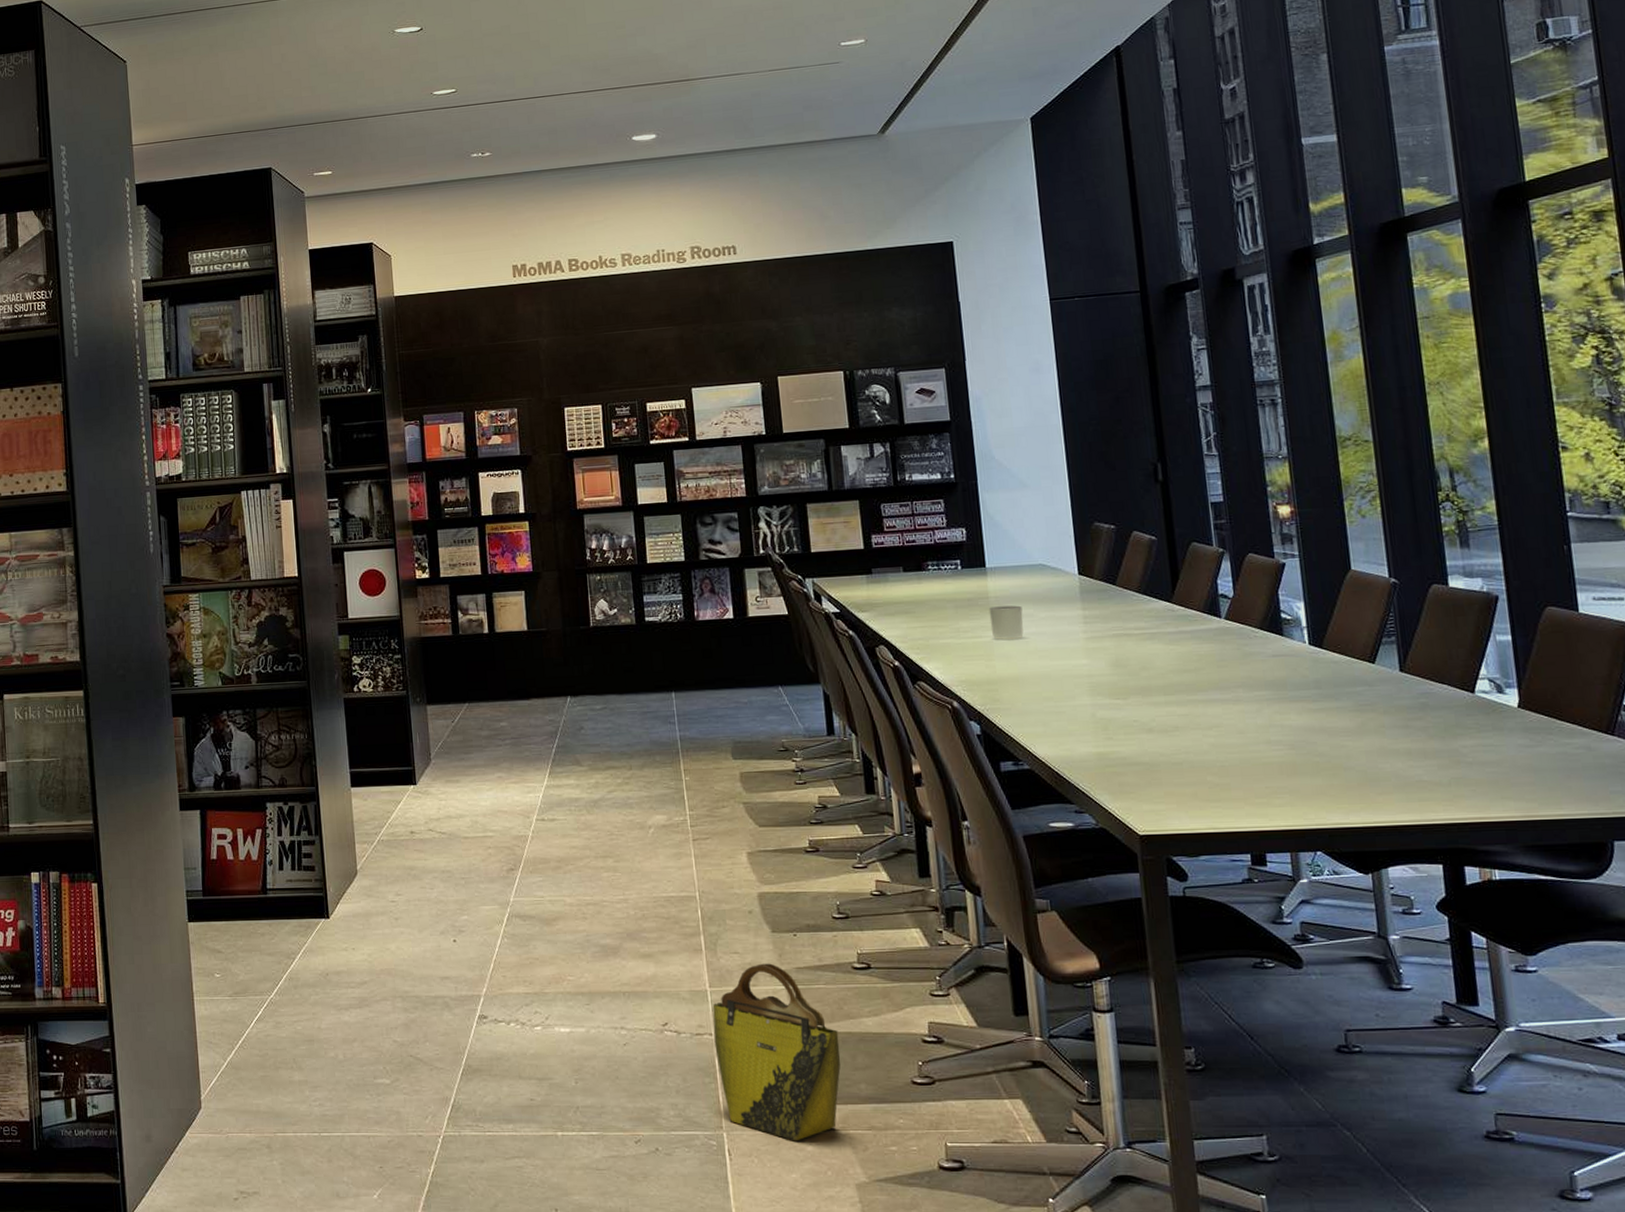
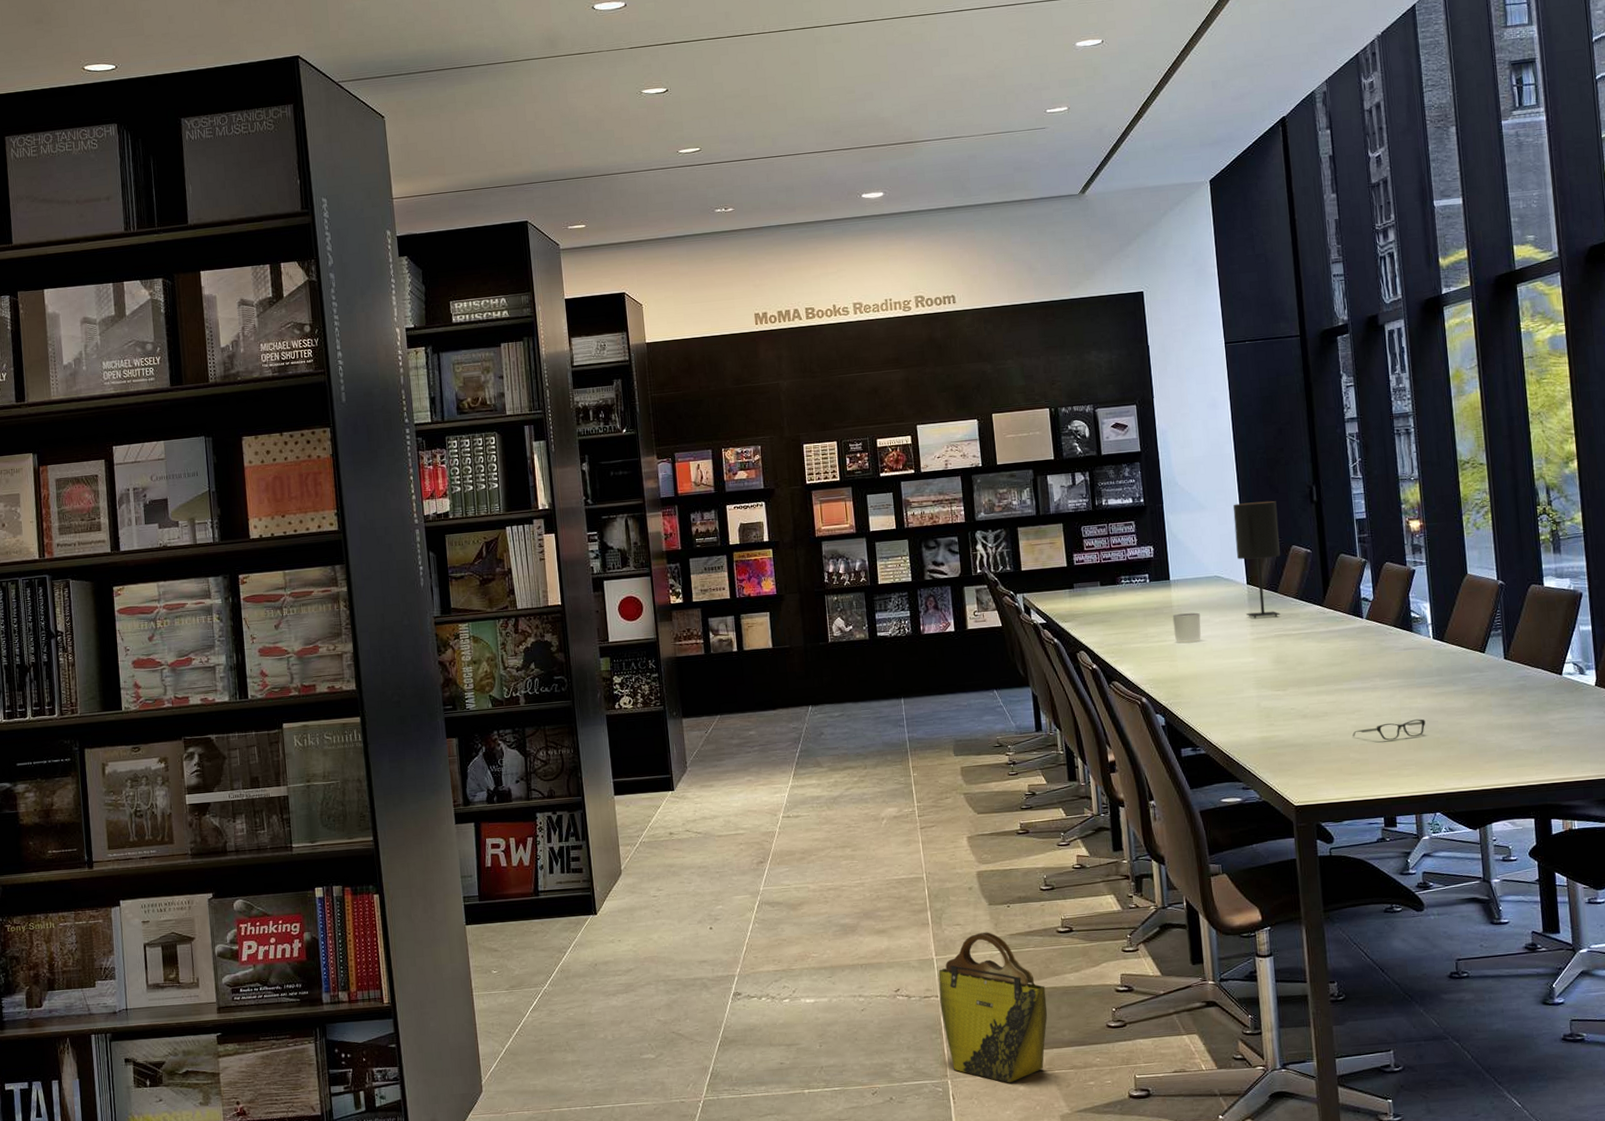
table lamp: none [1060,479,1120,615] -> present [1232,501,1280,619]
eyeglasses: none [1210,739,1302,763] -> present [1352,719,1426,741]

